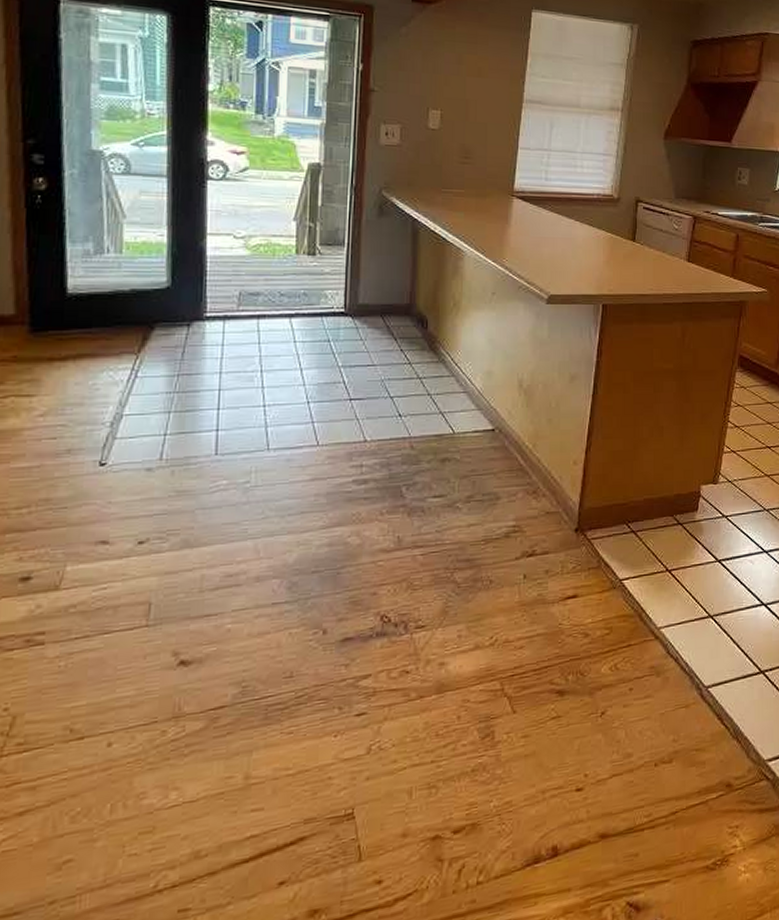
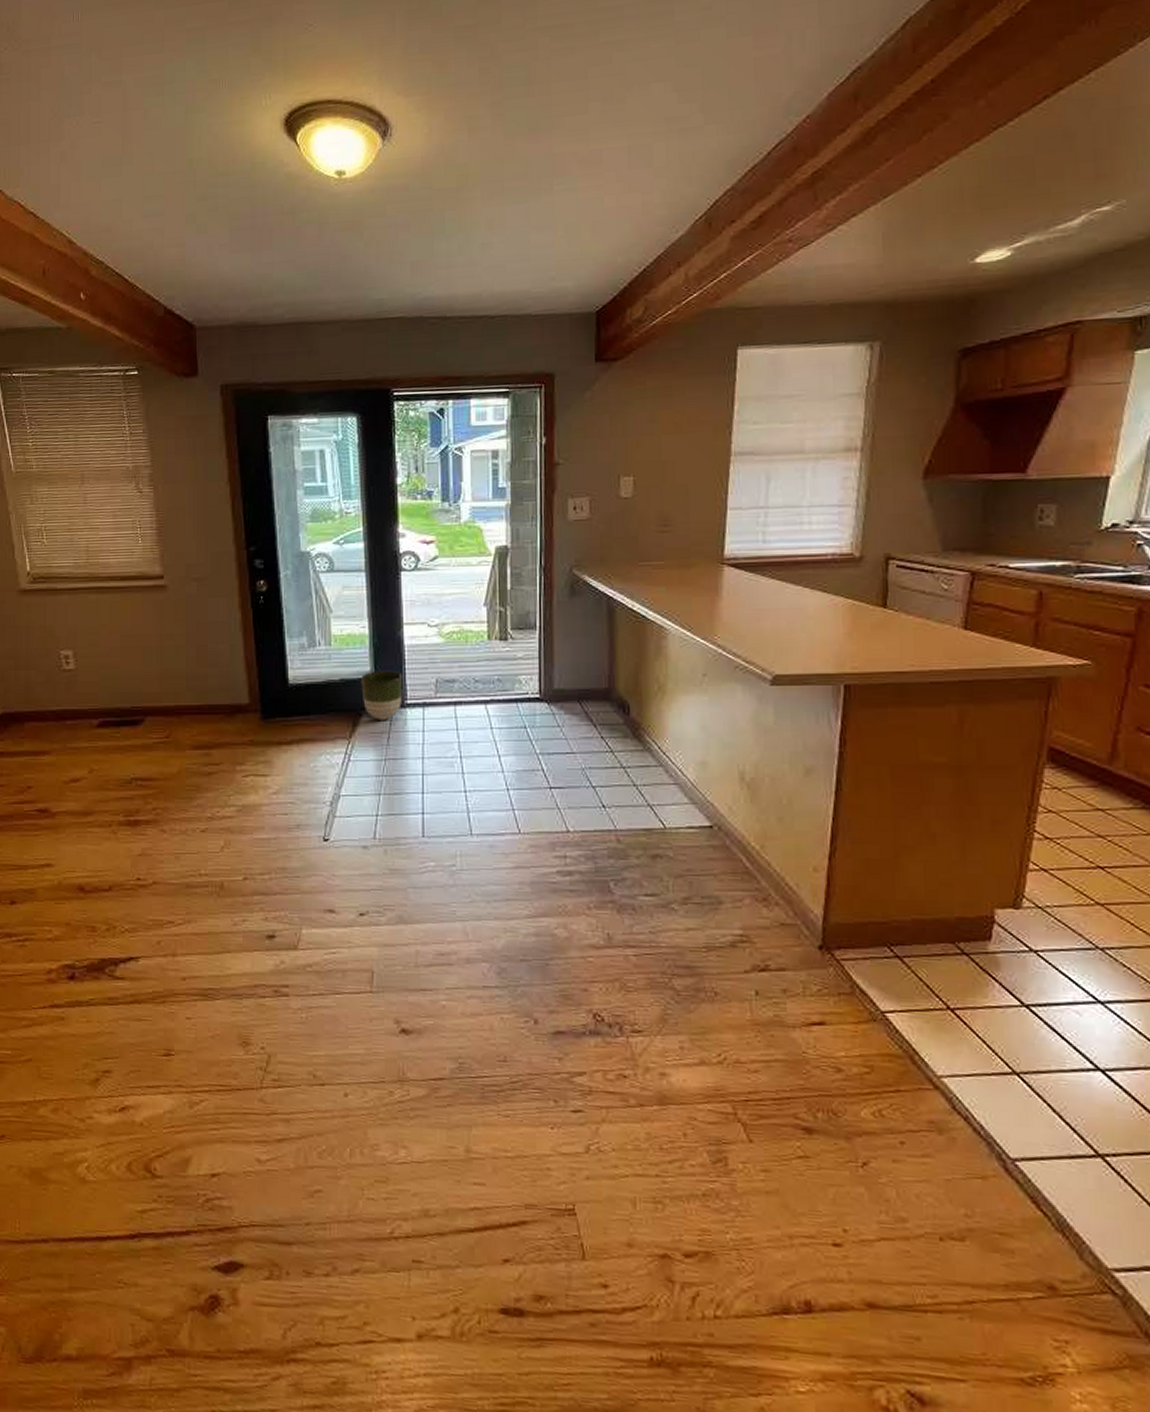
planter: none [155,281,203,334] -> present [361,670,403,720]

